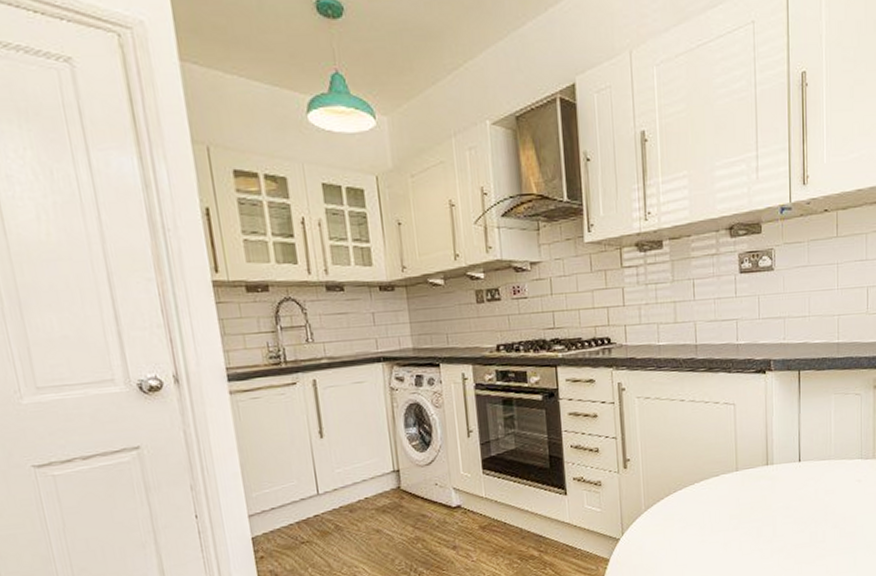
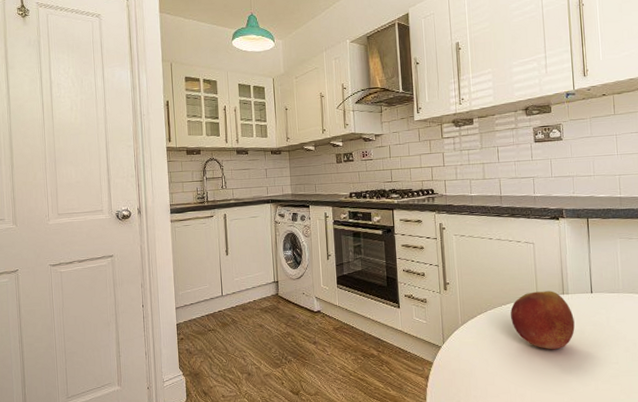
apple: none [705,461,779,533] -> present [511,291,575,350]

